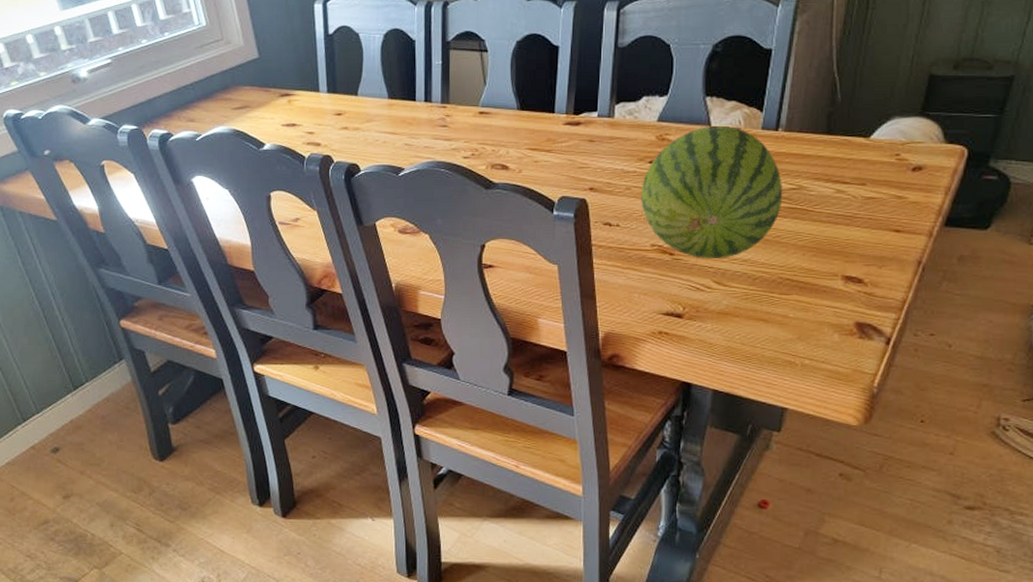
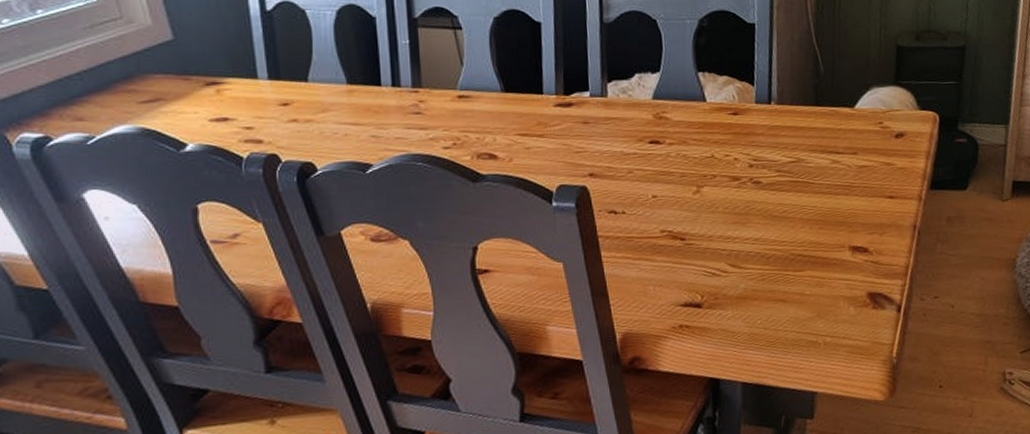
fruit: present [641,125,783,258] -> none [644,101,784,241]

